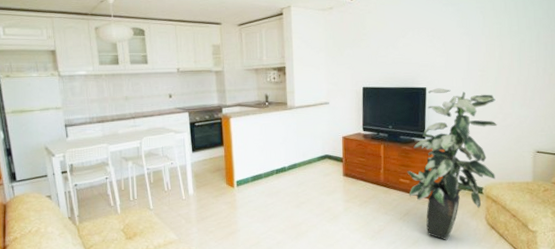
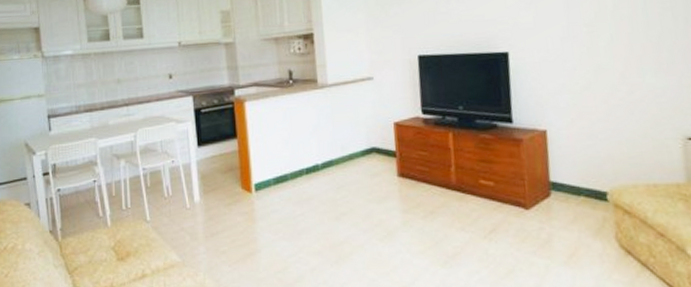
indoor plant: present [407,88,498,241] -> none [489,52,626,271]

